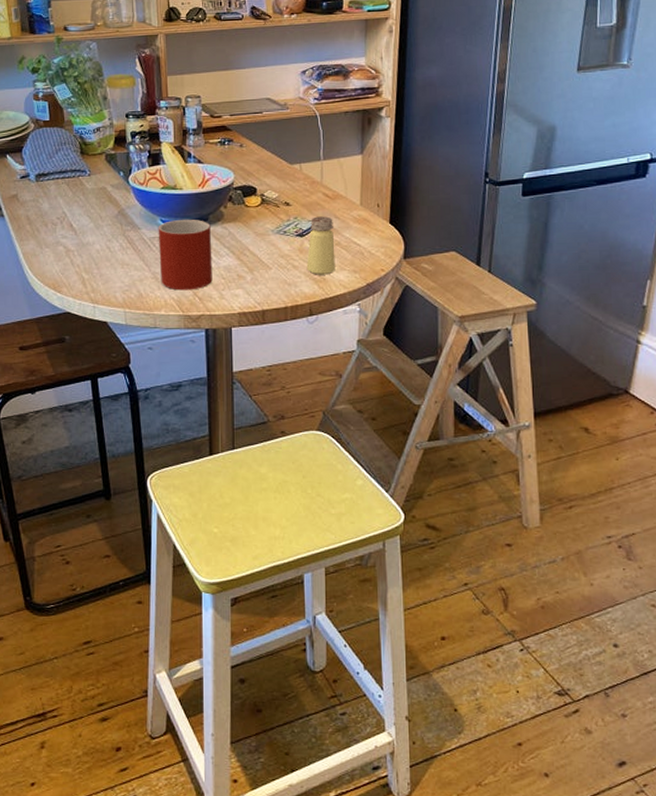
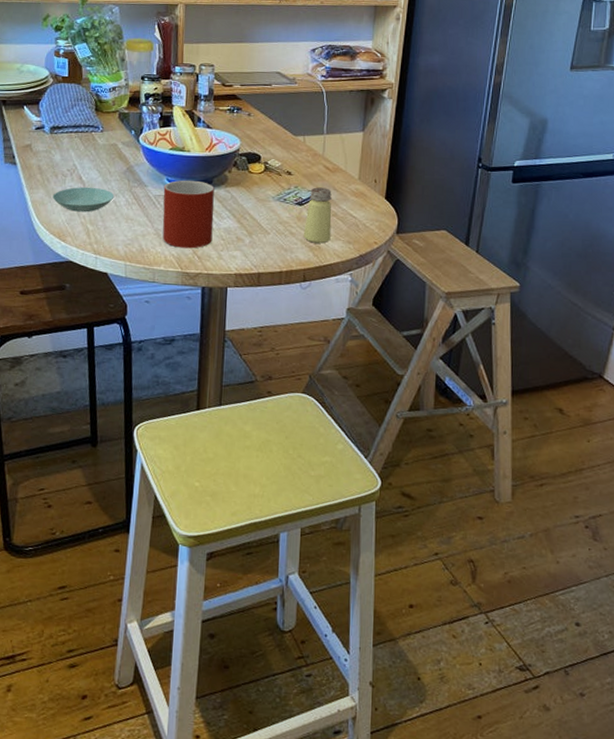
saucer: none [44,234,108,261] -> present [52,186,115,212]

